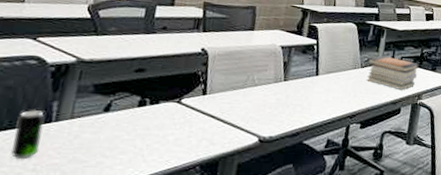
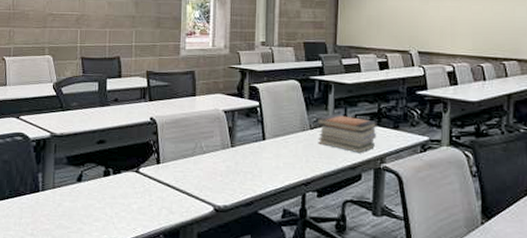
beverage can: present [11,109,45,160] -> none [14,180,34,225]

